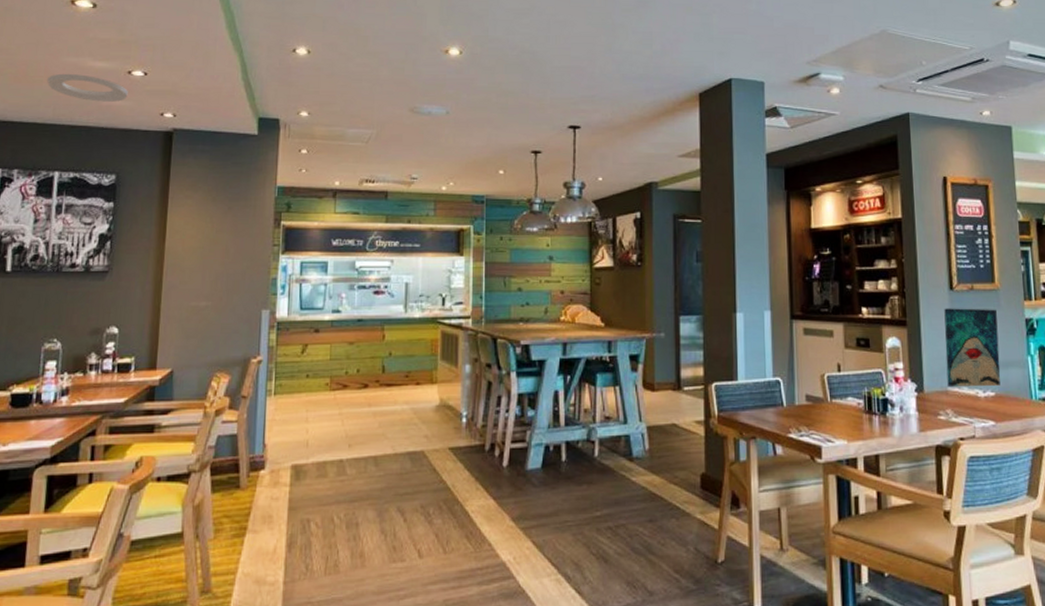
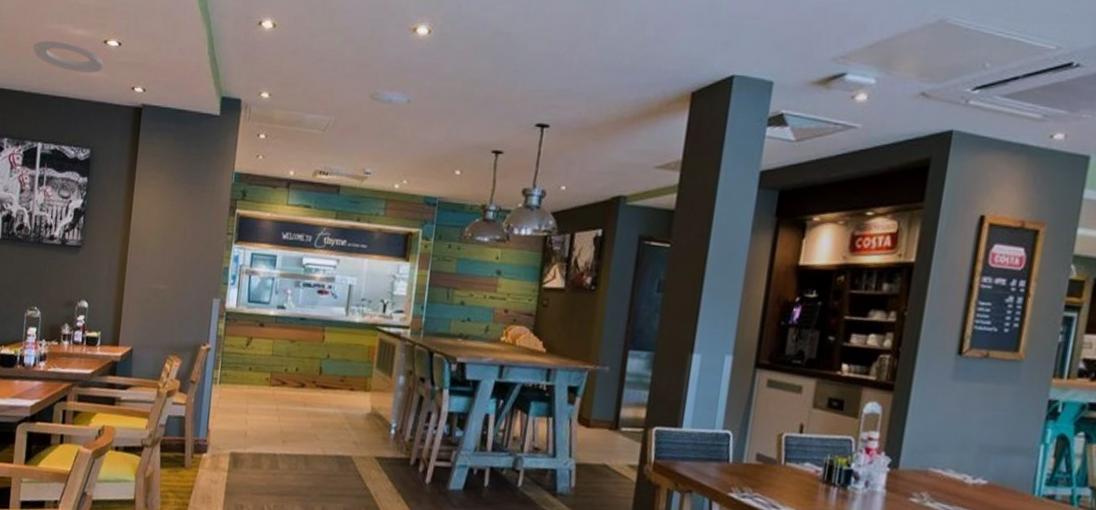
wall art: present [944,308,1001,388] -> none [929,376,1013,475]

